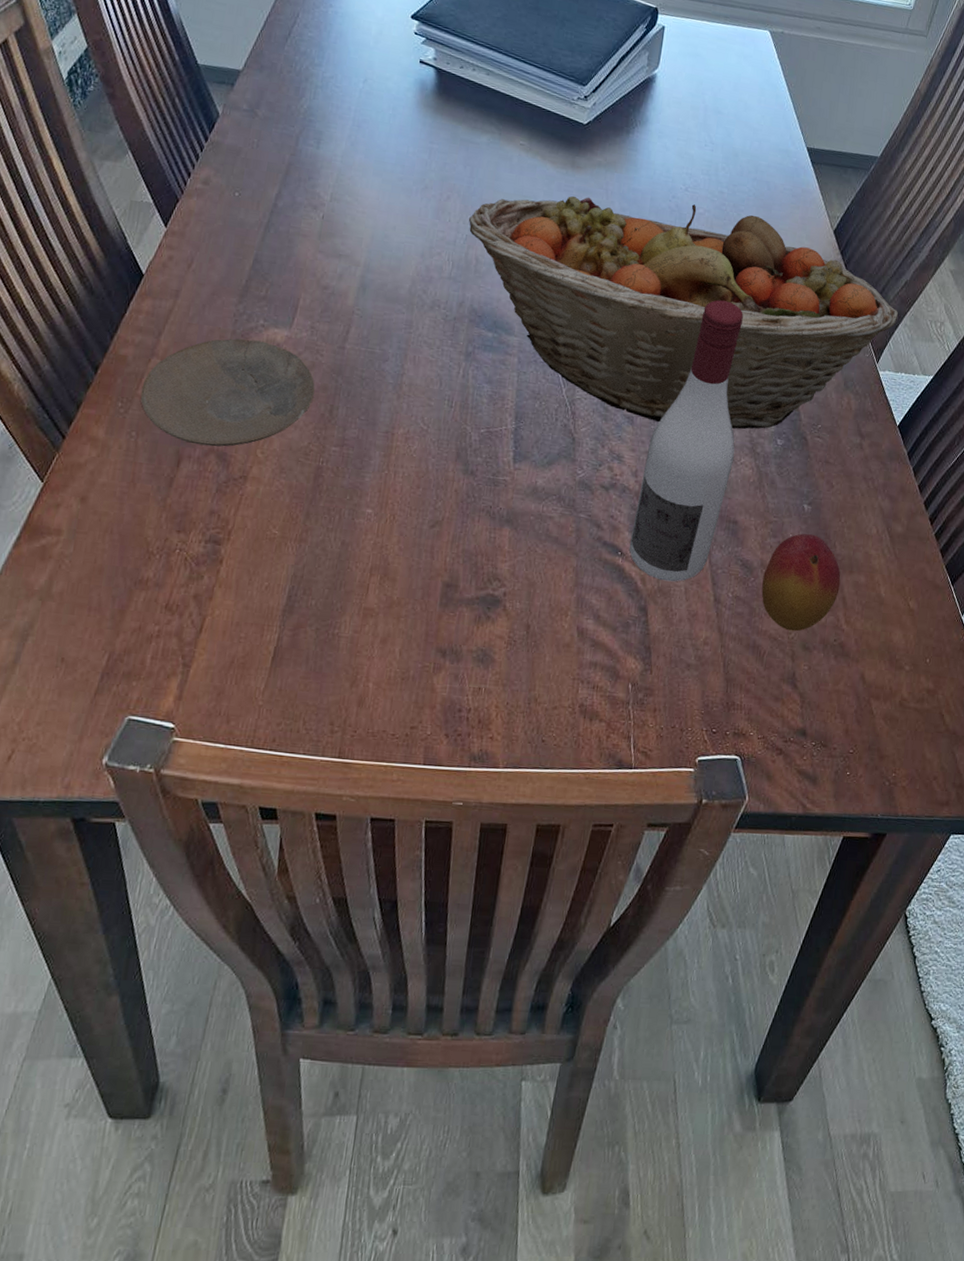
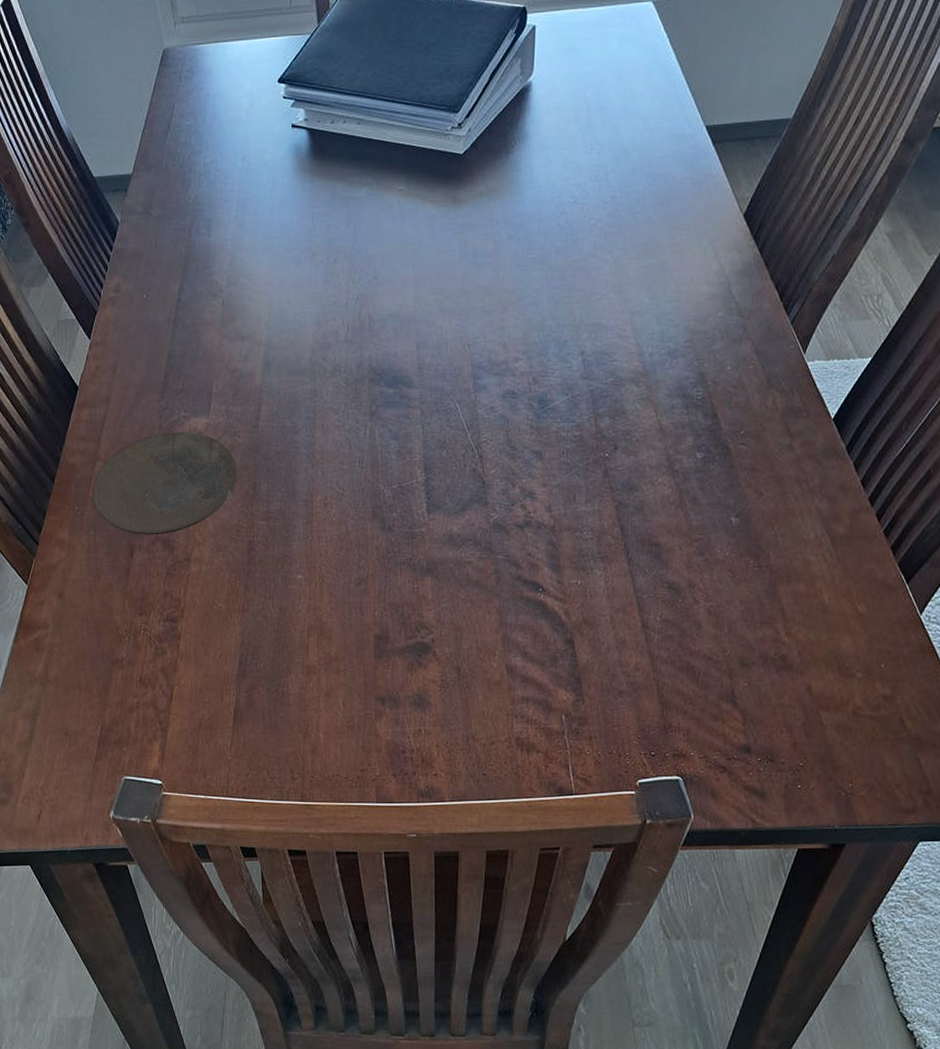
fruit basket: present [468,196,898,430] -> none [357,215,825,452]
wine bottle: present [629,299,743,582] -> none [549,314,651,612]
fruit: present [761,533,841,632] -> none [691,547,778,649]

